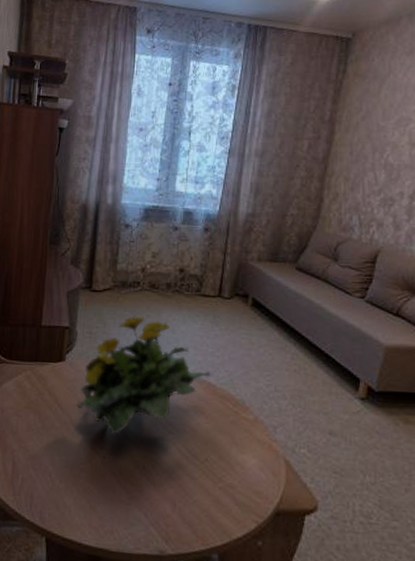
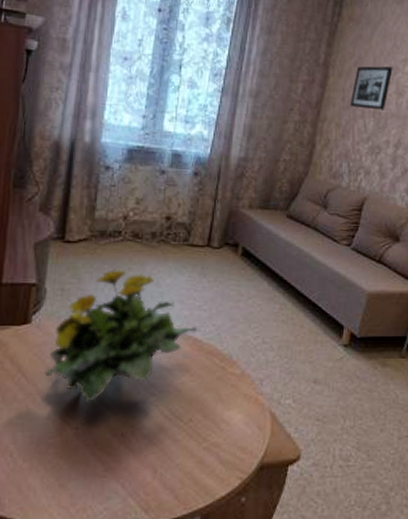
picture frame: none [358,118,405,162] -> present [350,66,393,110]

